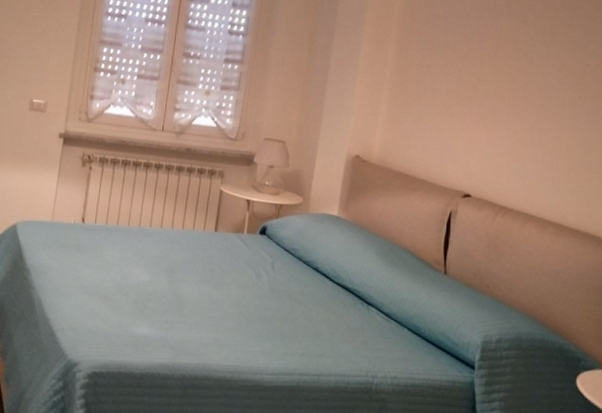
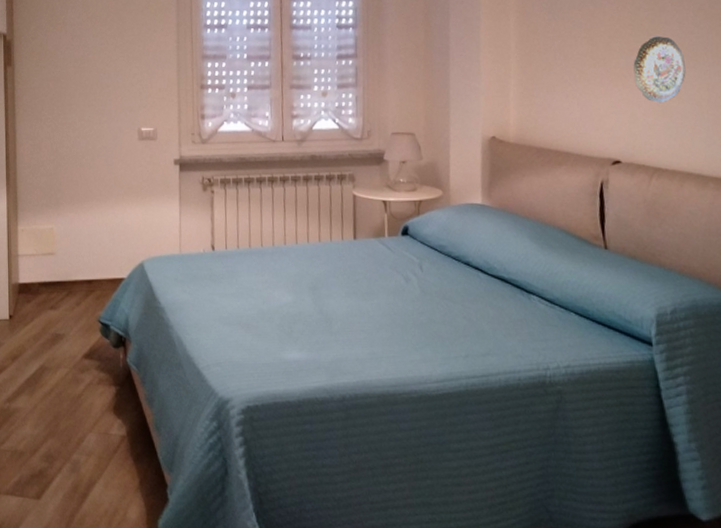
decorative plate: none [495,84,543,148] -> present [633,36,686,104]

